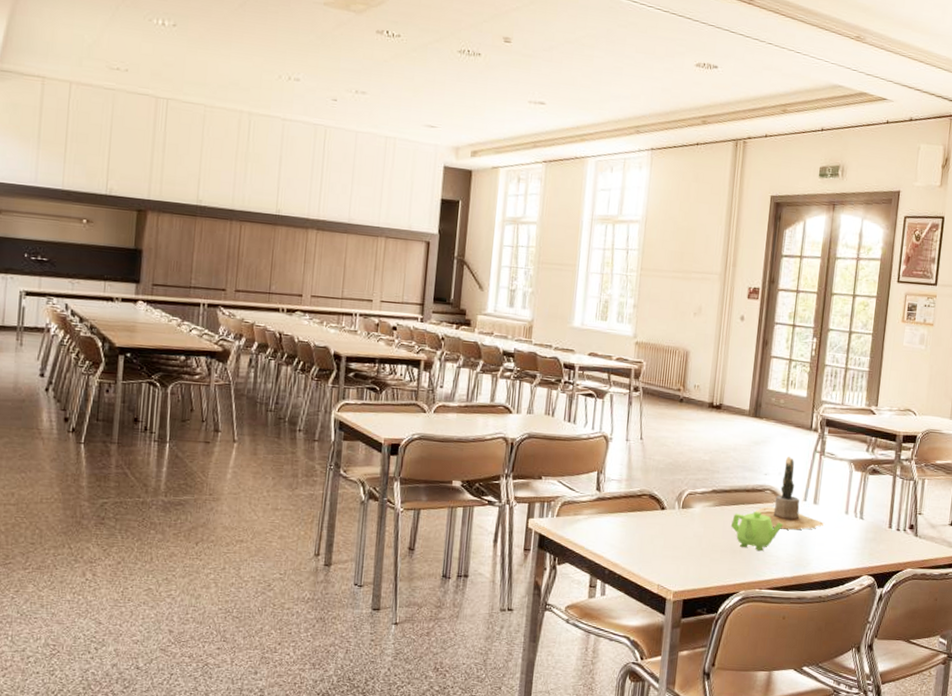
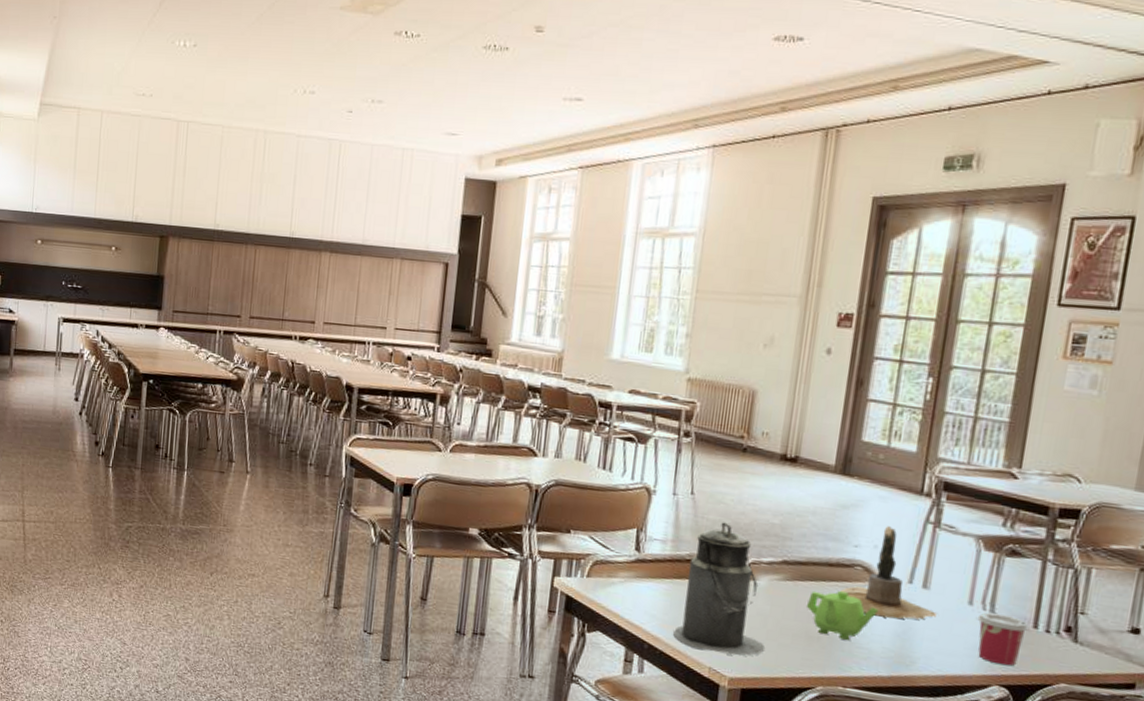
canister: none [629,461,701,573] -> present [673,522,766,656]
cup: none [851,518,887,559] -> present [977,612,1030,666]

